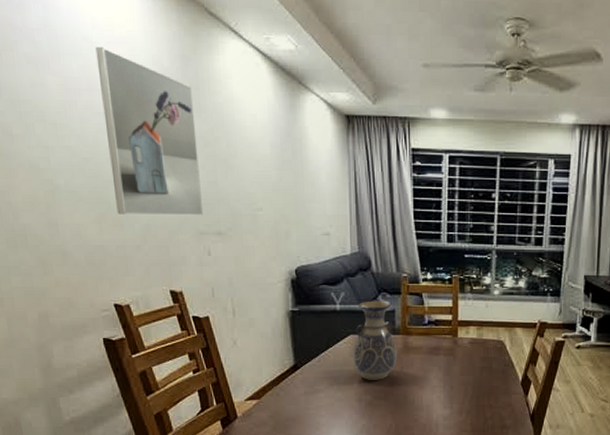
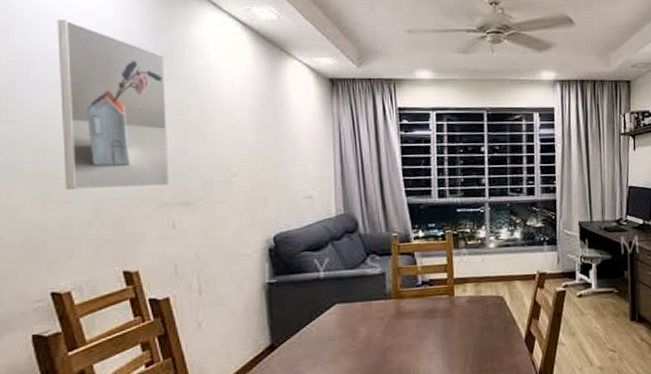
vase: present [353,300,397,380] -> none [339,263,389,354]

